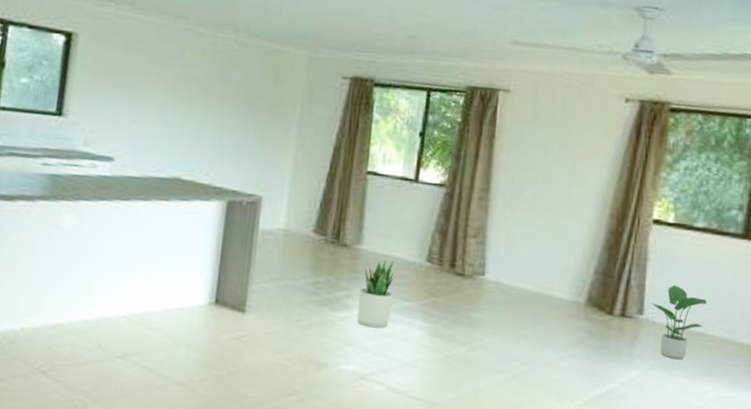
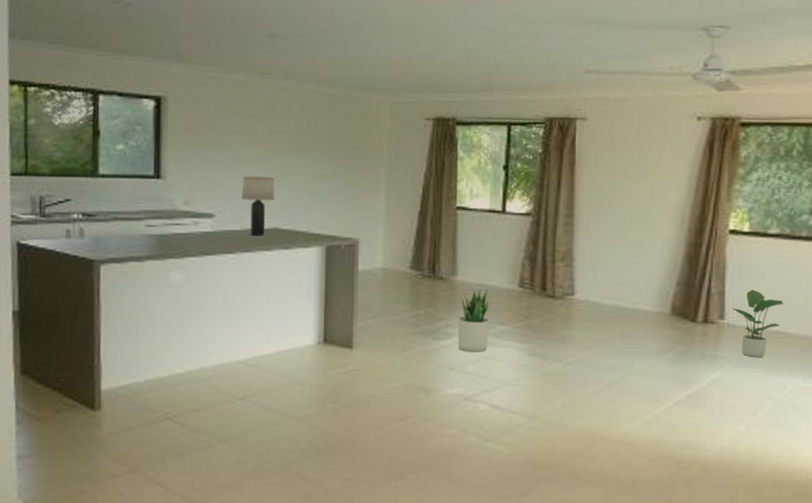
table lamp: none [143,120,180,185] -> present [241,176,275,236]

